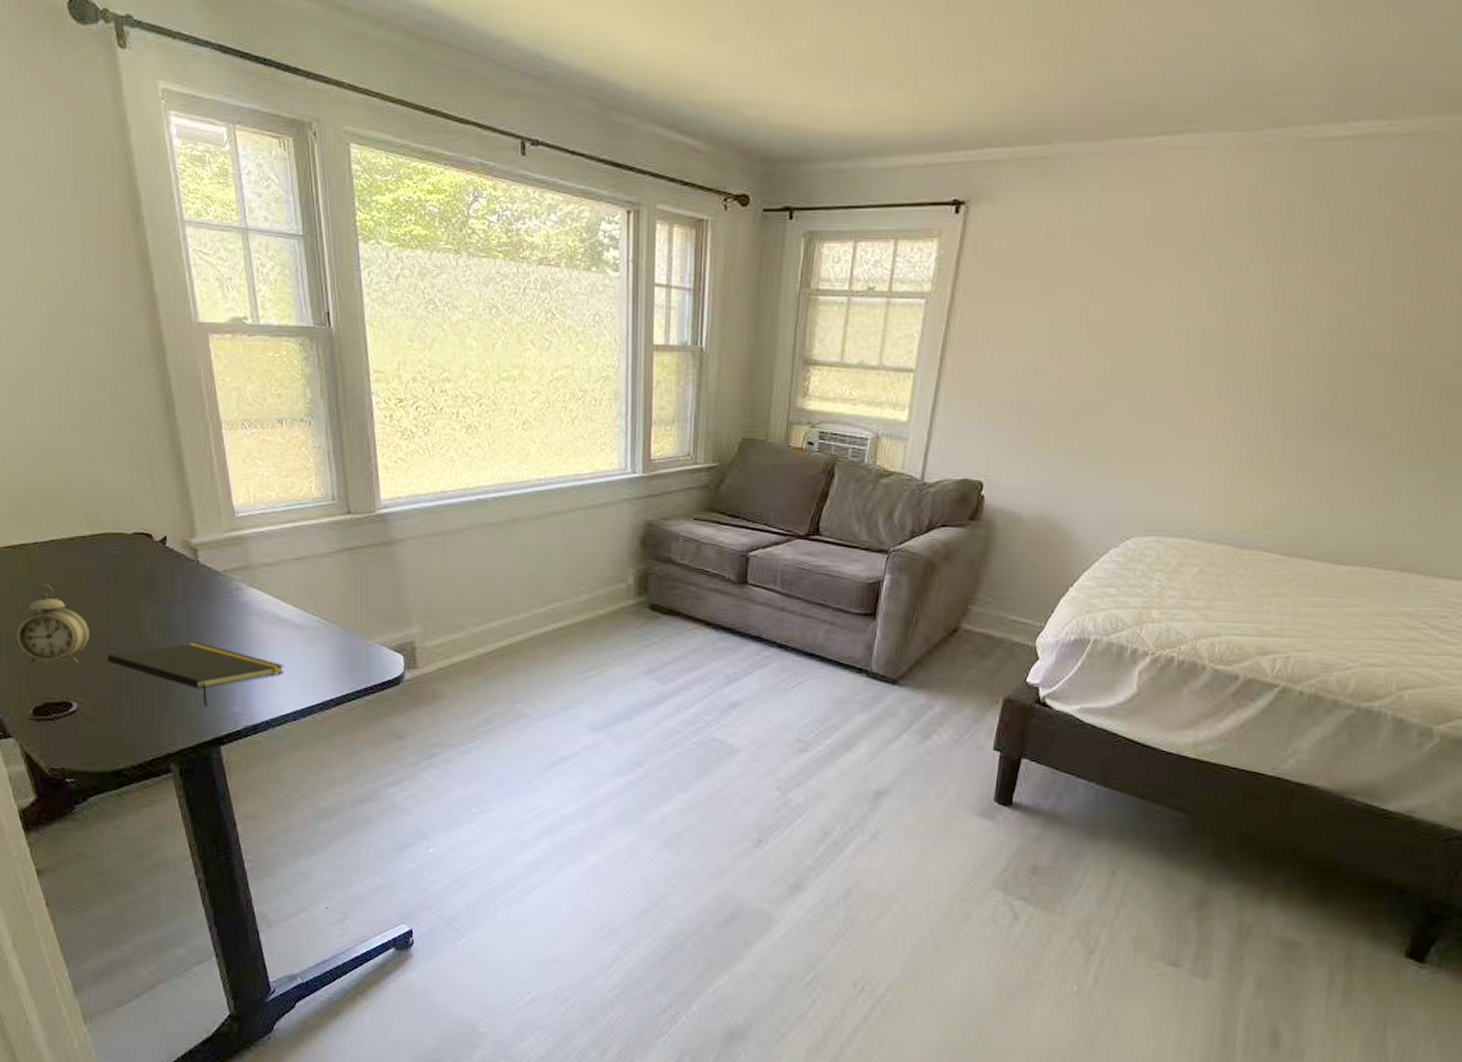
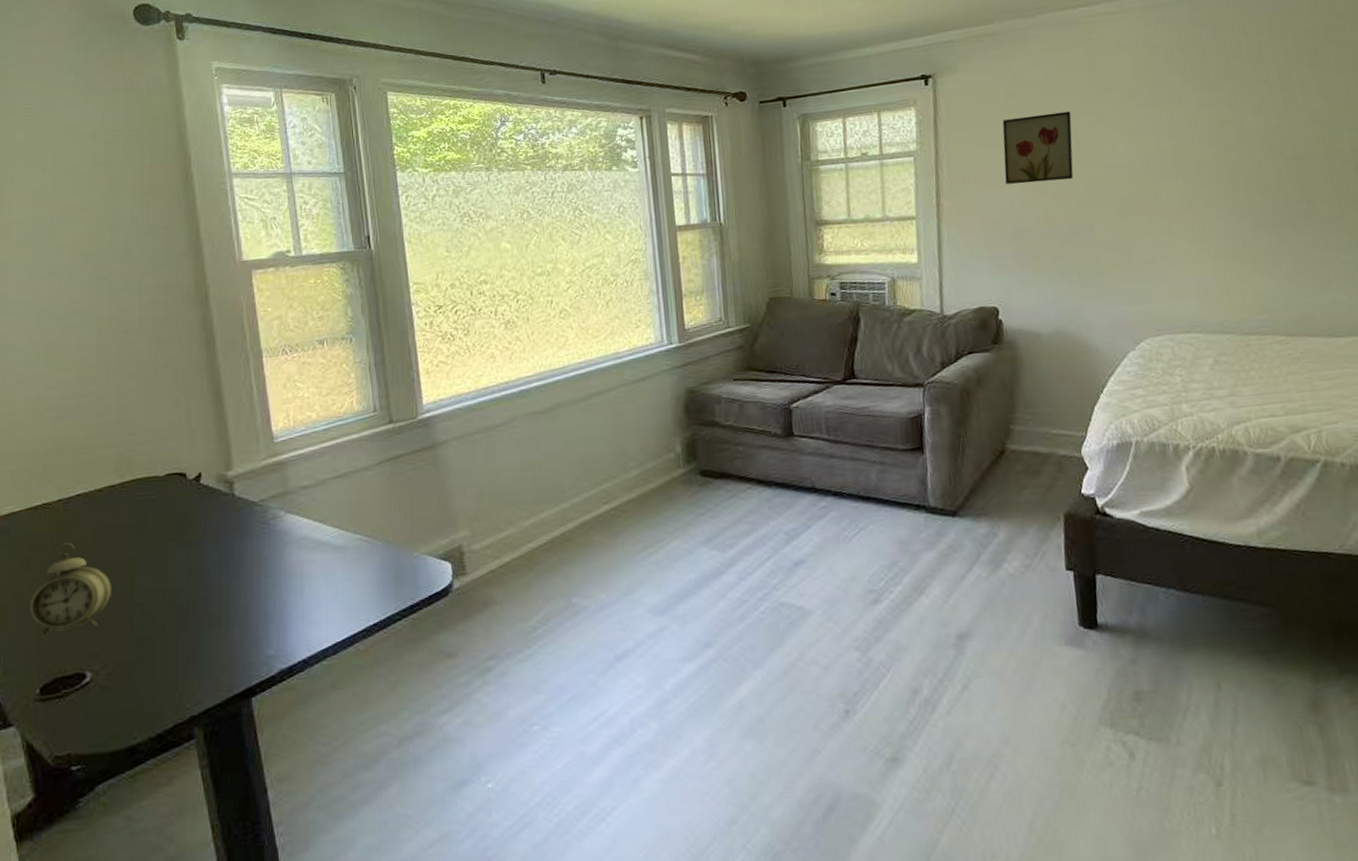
notepad: present [107,642,284,707] -> none [129,582,324,655]
wall art: none [1022,267,1116,350] -> present [1002,111,1074,185]

